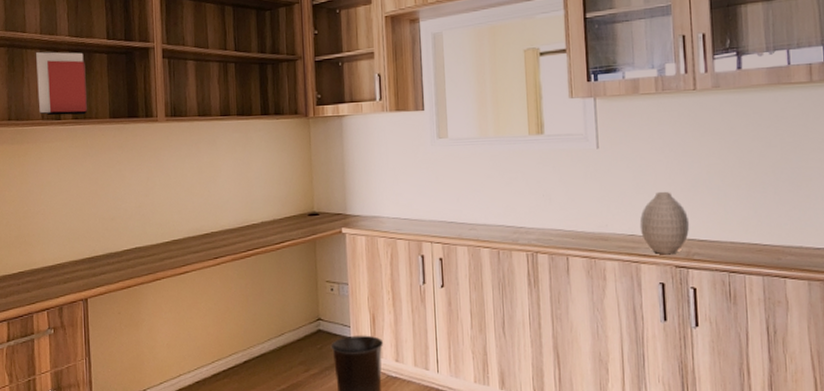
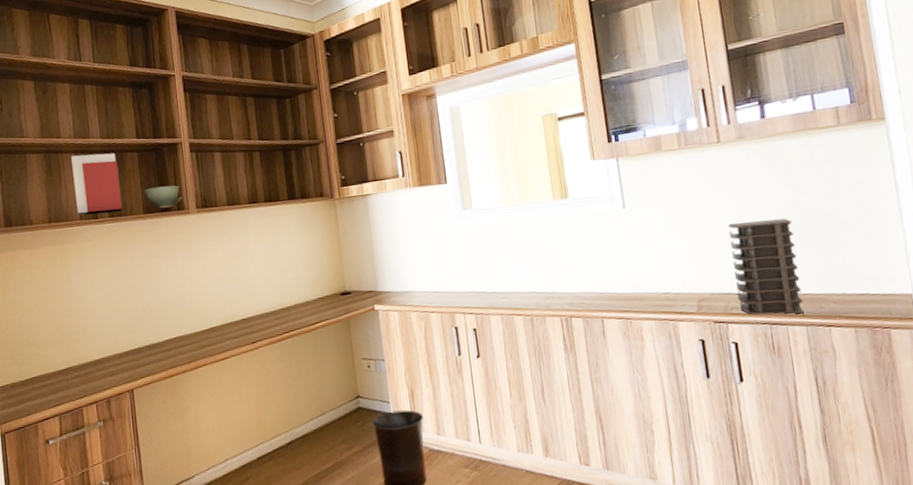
bowl: none [111,91,153,115] -> present [143,185,184,210]
vase: present [639,191,690,255] -> none [673,246,726,311]
file organizer: none [697,169,762,264] -> present [728,218,804,316]

